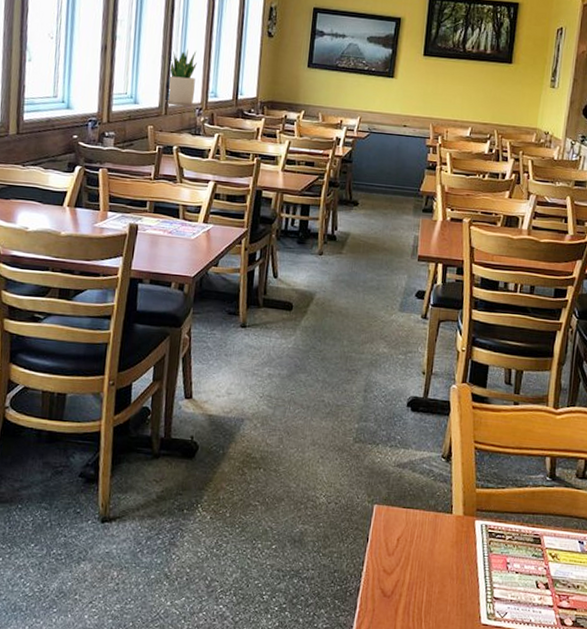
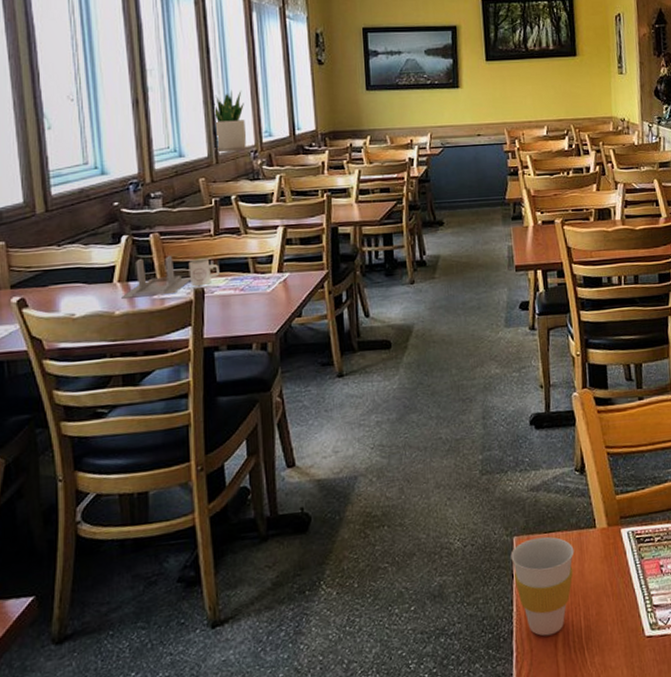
napkin holder: none [68,188,129,226] -> present [122,255,192,300]
mug: none [127,198,154,224] -> present [188,258,220,287]
cup: none [368,510,429,601] -> present [510,536,575,636]

